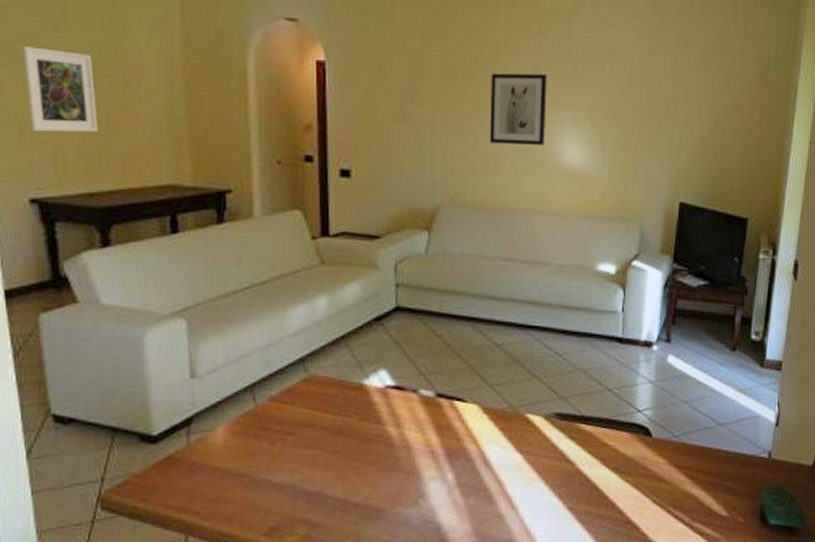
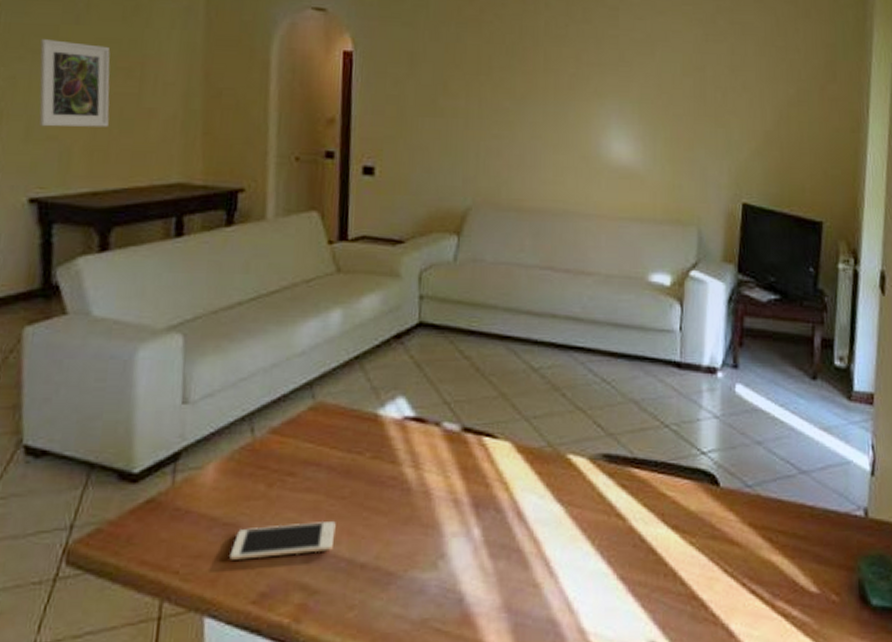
cell phone: none [242,471,331,503] -> present [229,522,336,560]
wall art: present [490,73,547,145] -> none [528,62,591,140]

